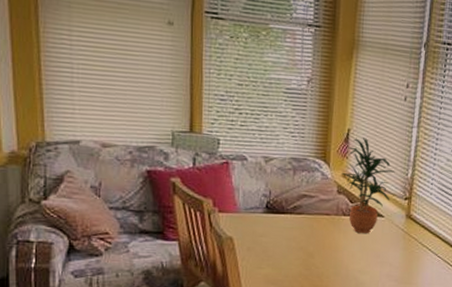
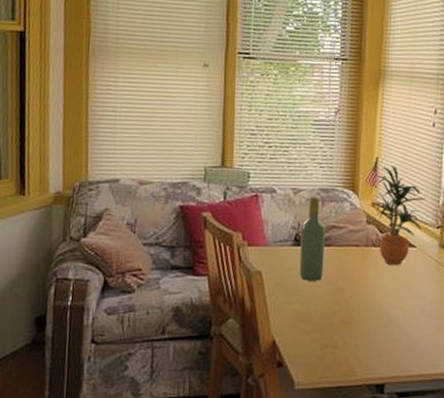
wine bottle: none [270,166,297,247] -> present [299,197,326,281]

